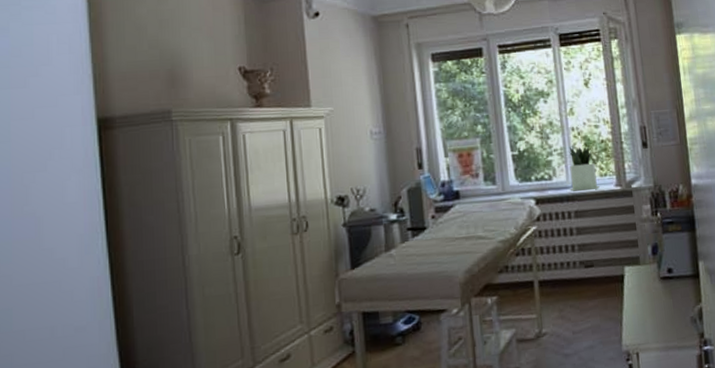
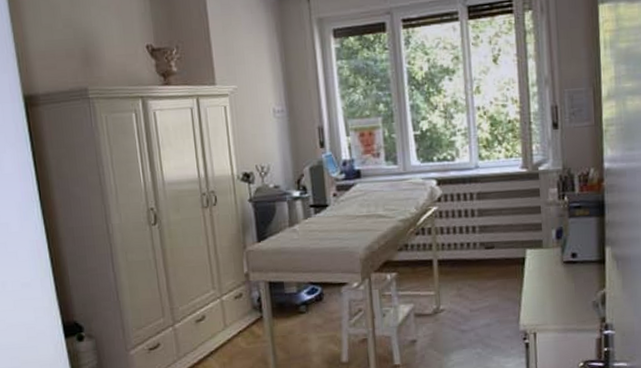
planter: present [569,144,600,192] -> none [473,124,504,174]

